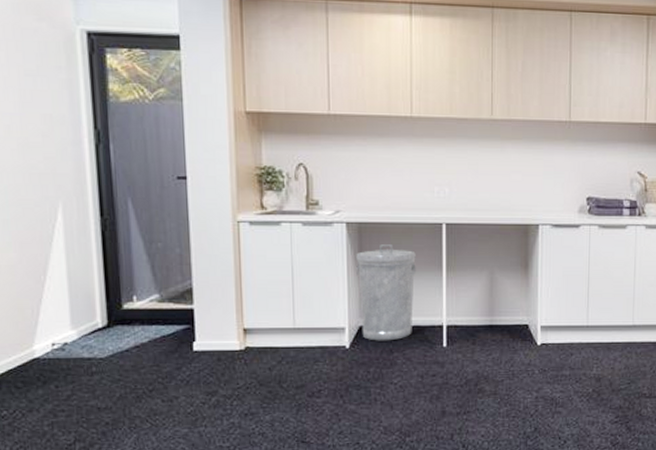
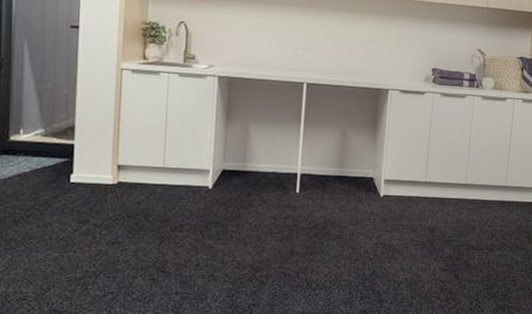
trash can: present [356,244,416,341] -> none [224,98,278,185]

